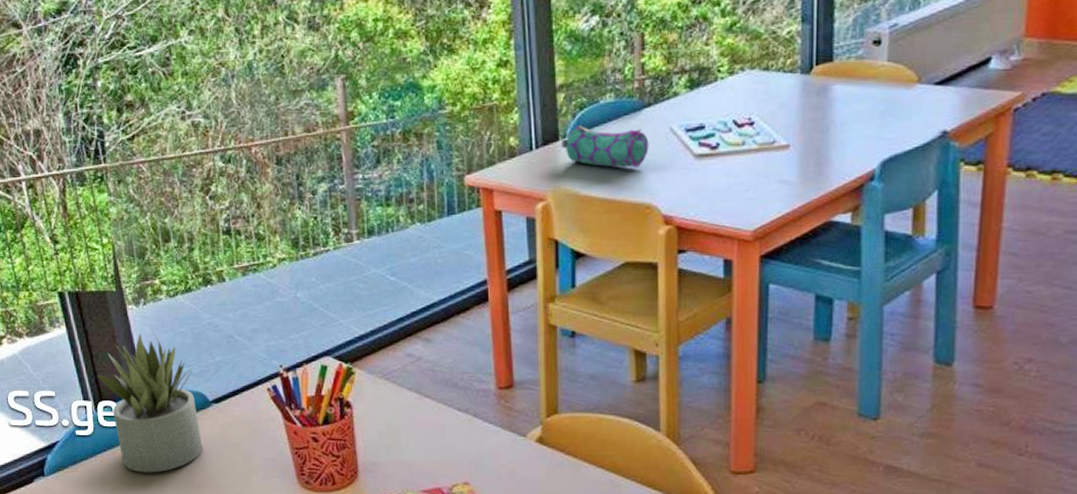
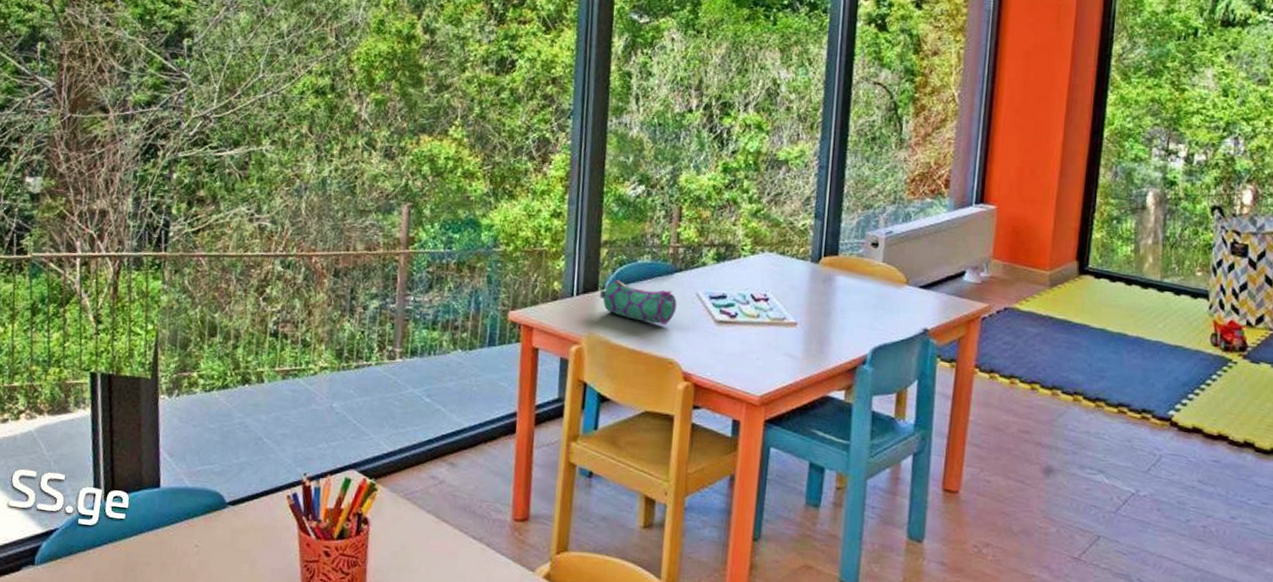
succulent plant: present [96,331,203,473] -> none [113,423,216,573]

